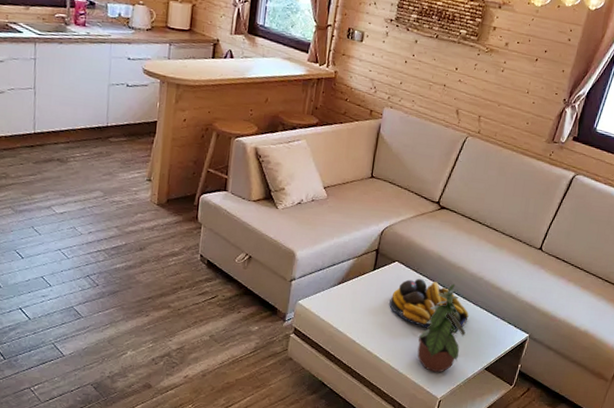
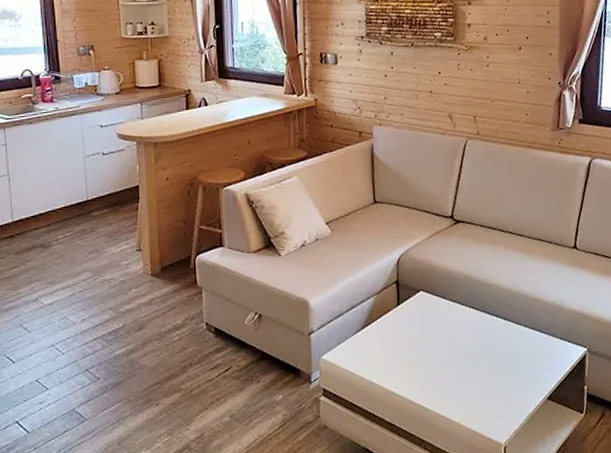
fruit bowl: present [389,278,469,331] -> none [422,305,515,362]
potted plant: present [417,283,466,373] -> none [463,304,516,414]

